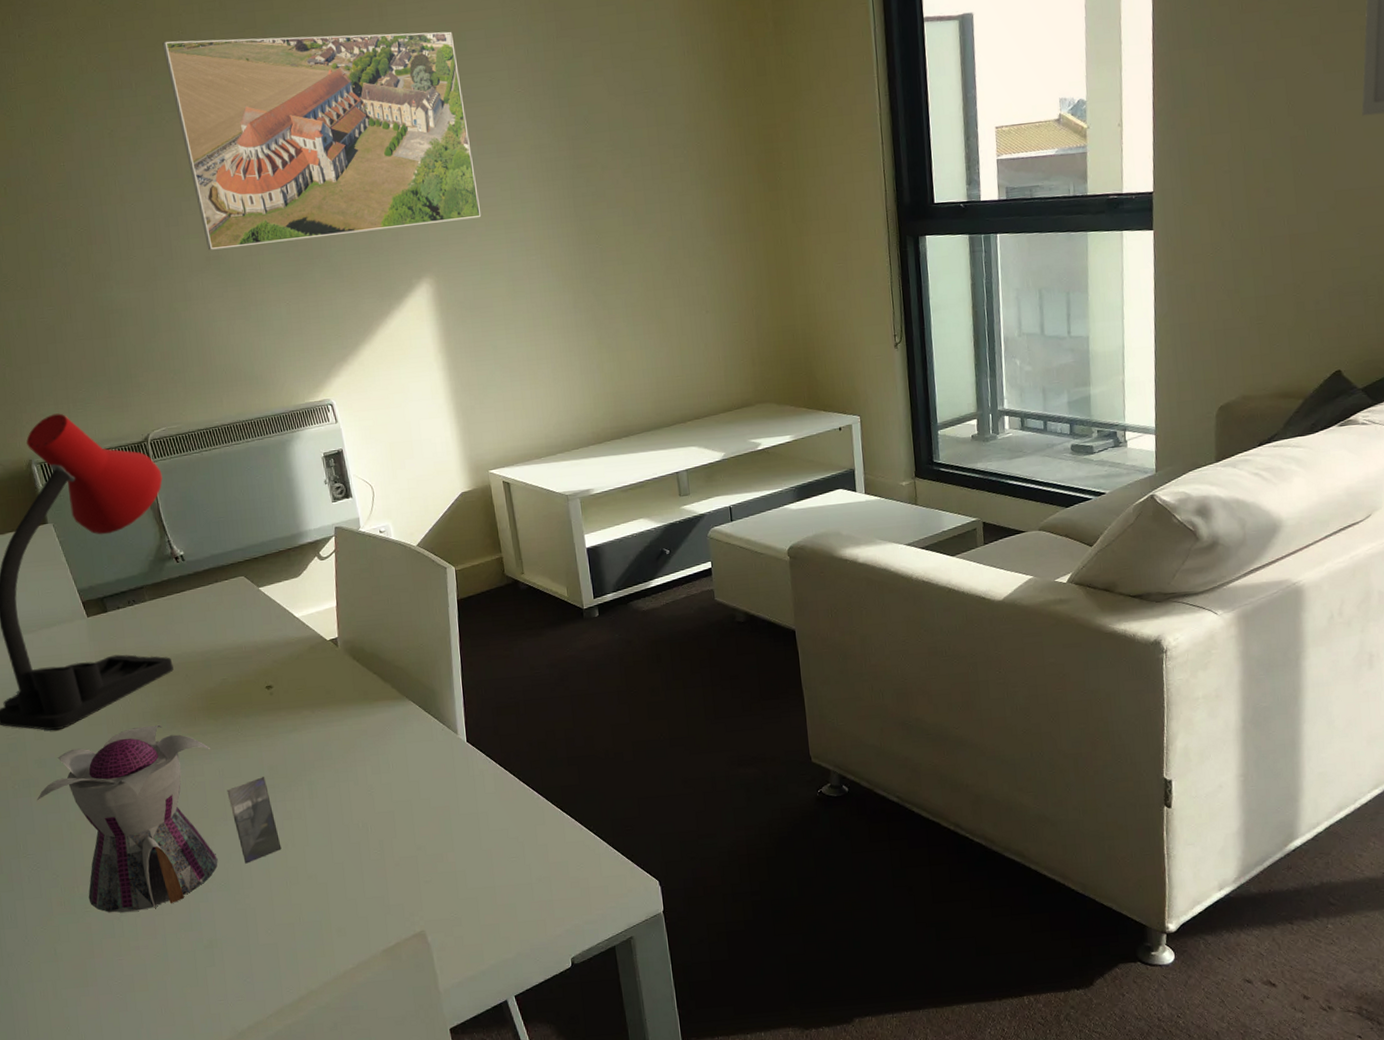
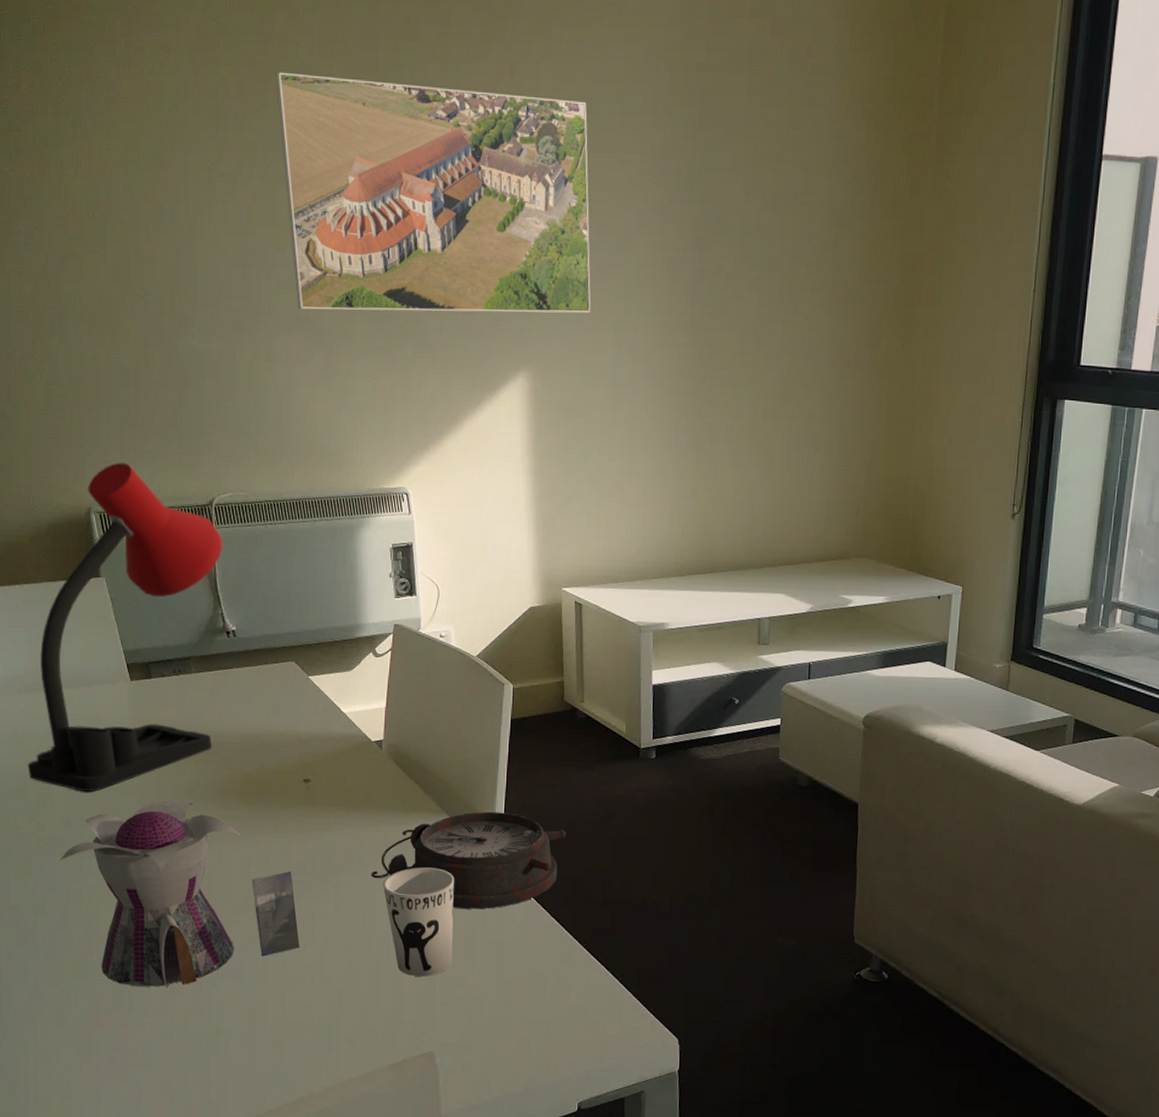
alarm clock: none [342,688,525,788] -> present [371,811,567,910]
cup: none [354,752,431,860] -> present [382,867,454,977]

